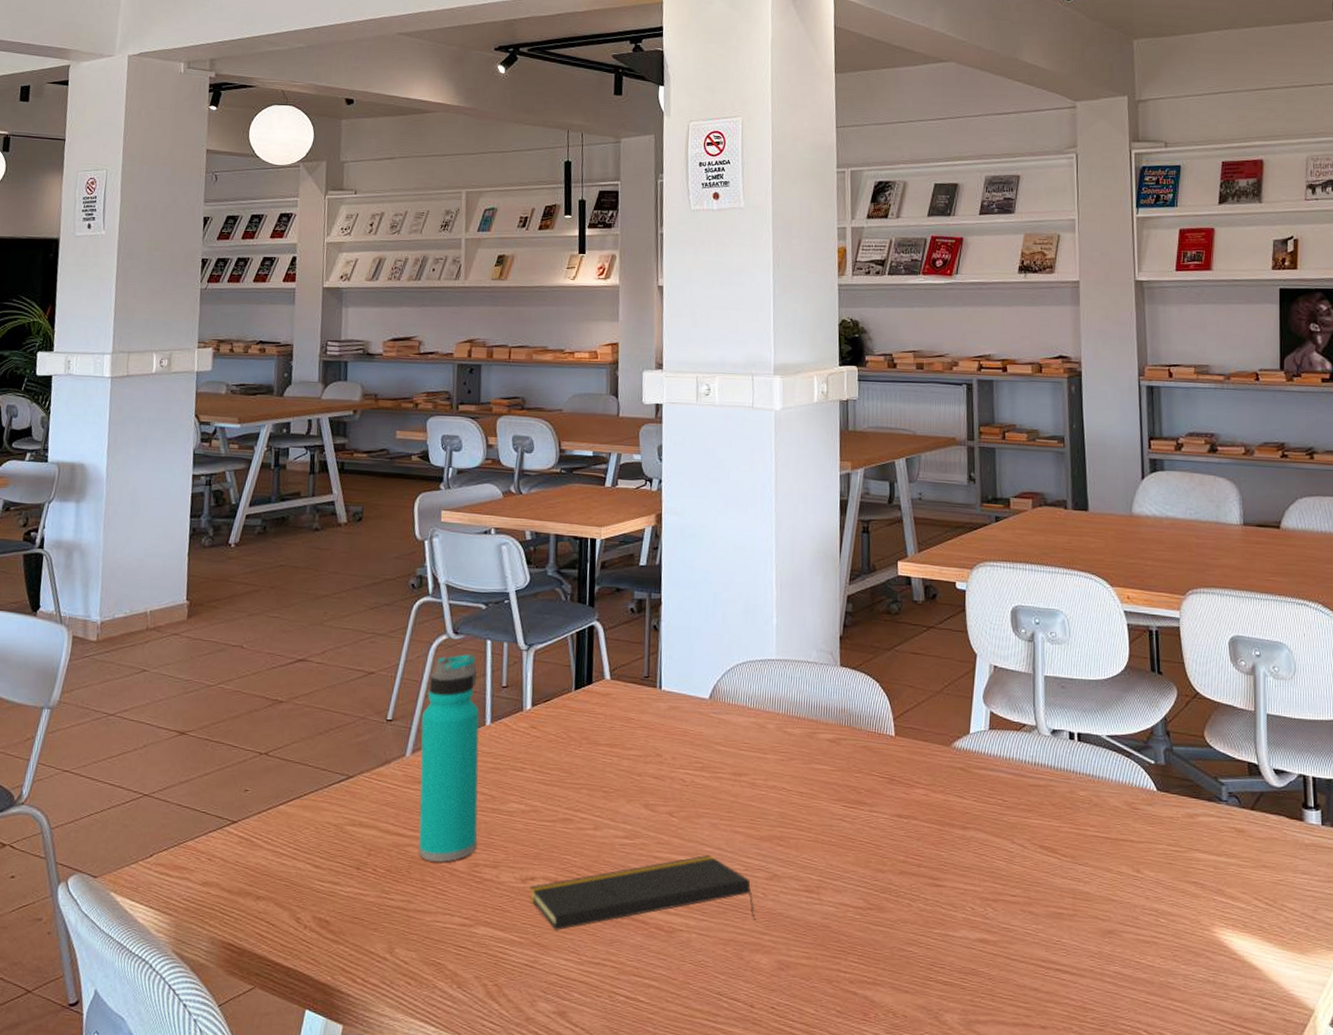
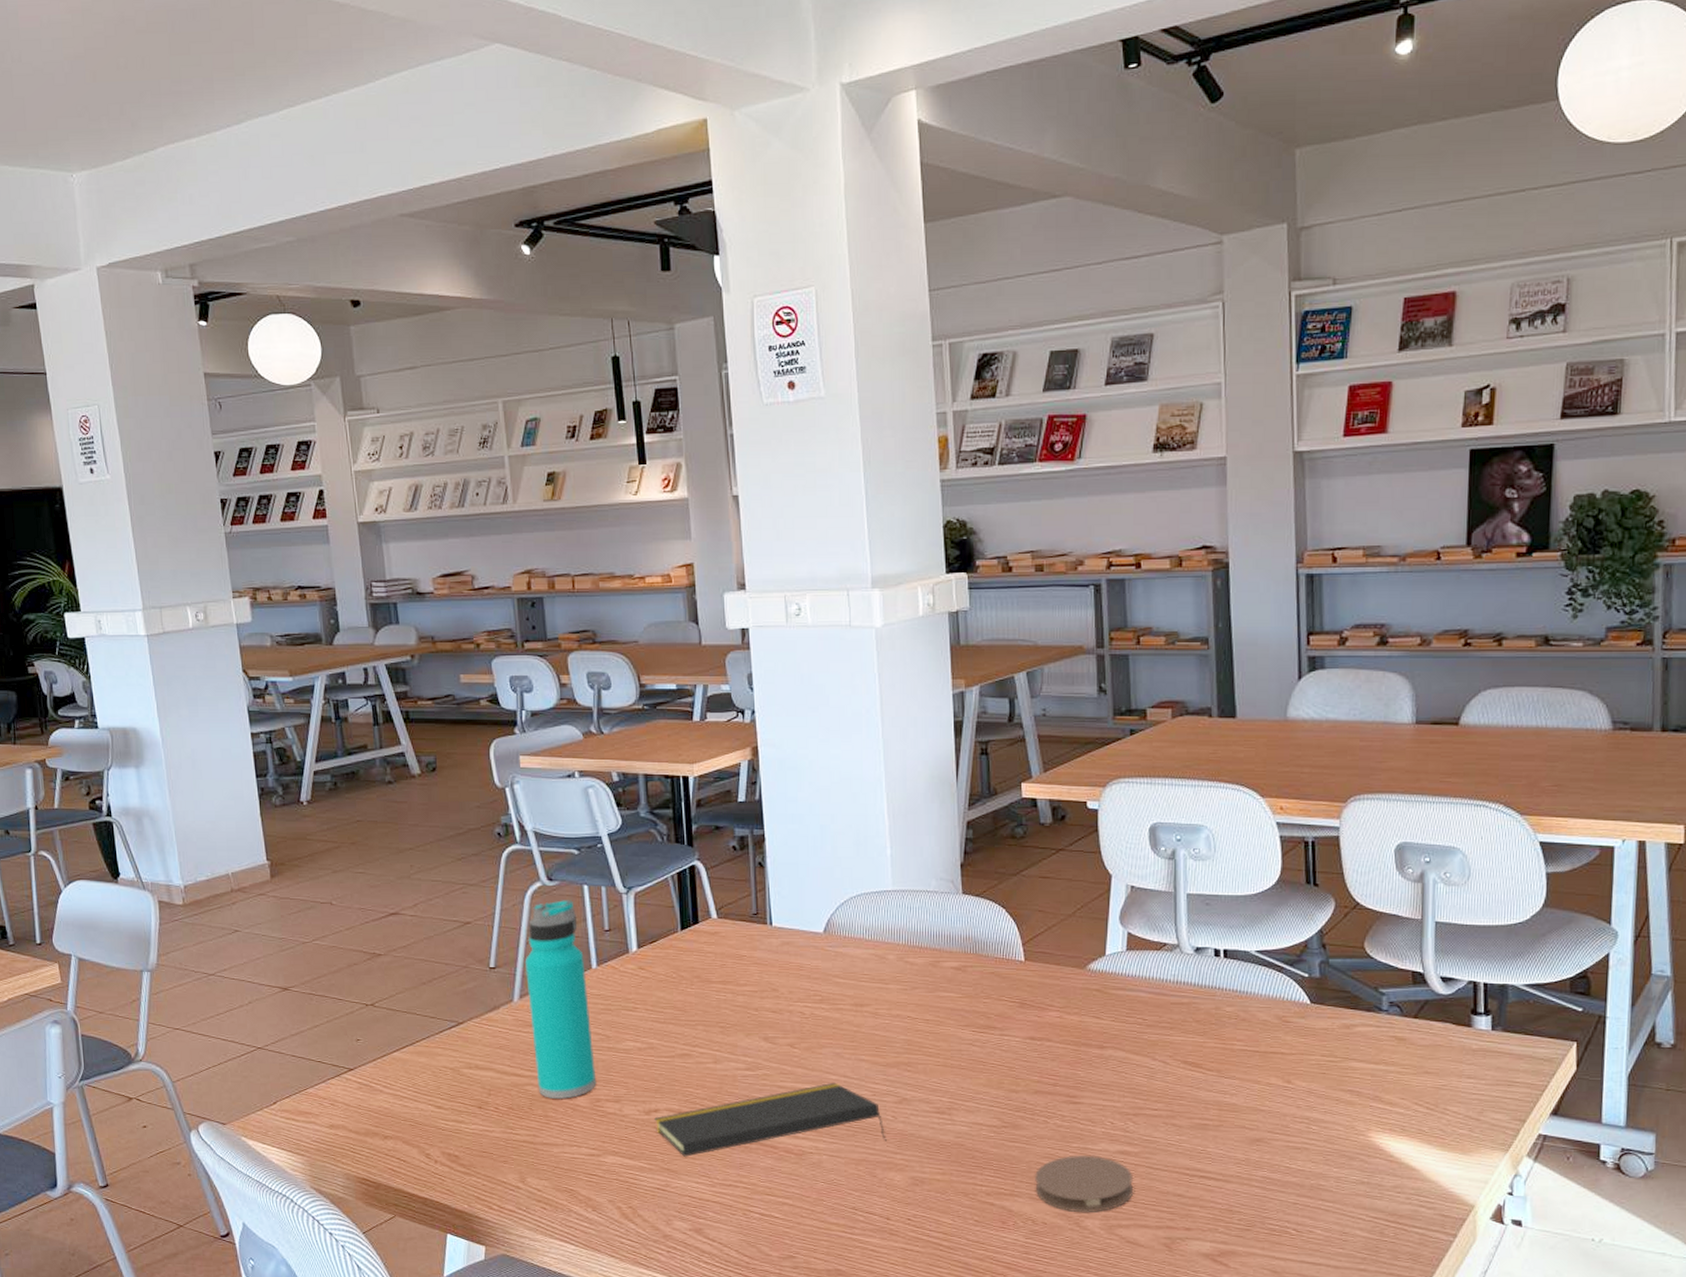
coaster: none [897,942,991,1006] -> present [1035,1155,1133,1212]

